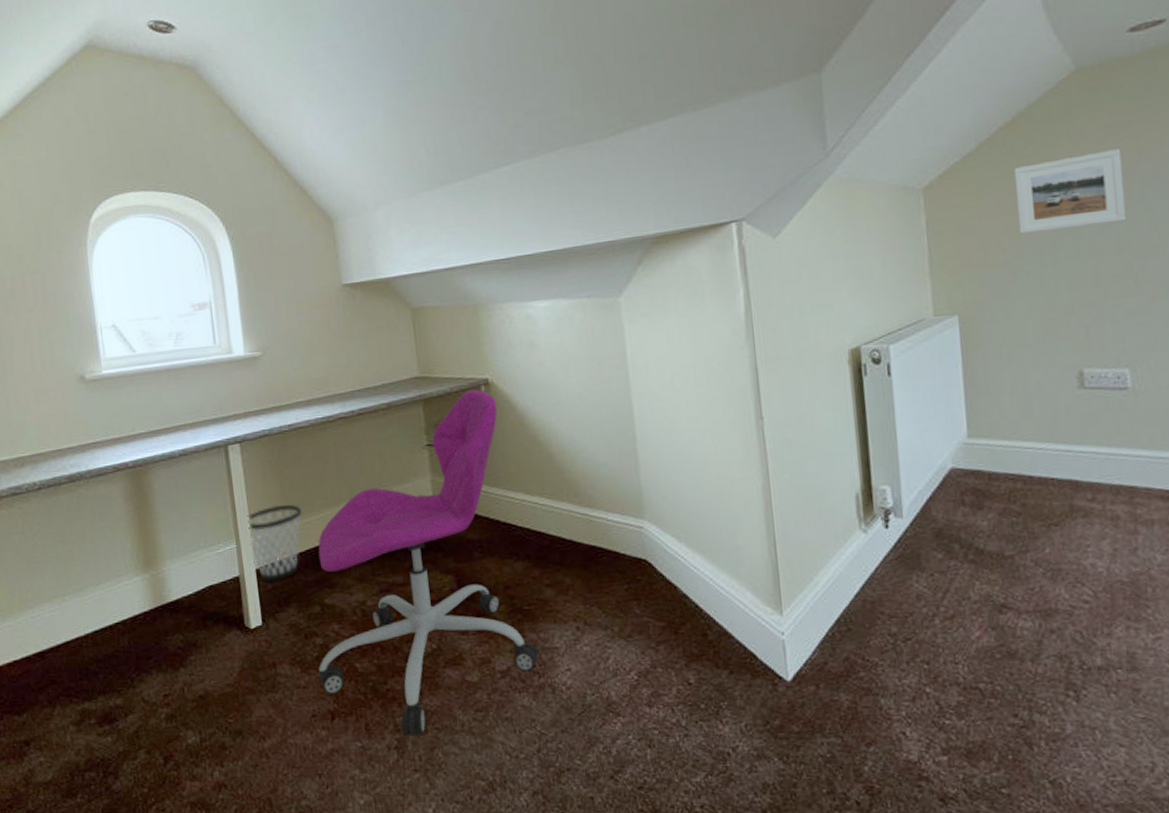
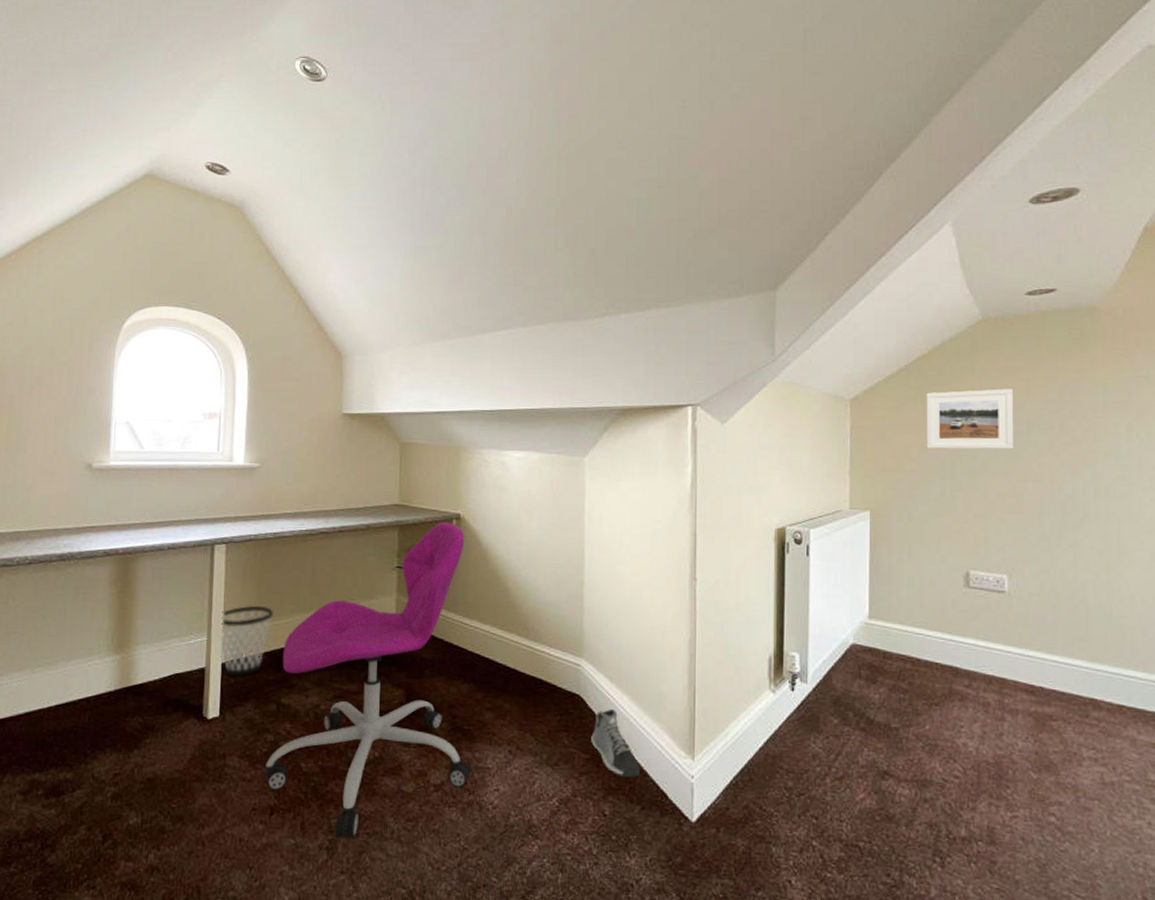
sneaker: none [664,570,723,643] -> present [591,708,640,778]

